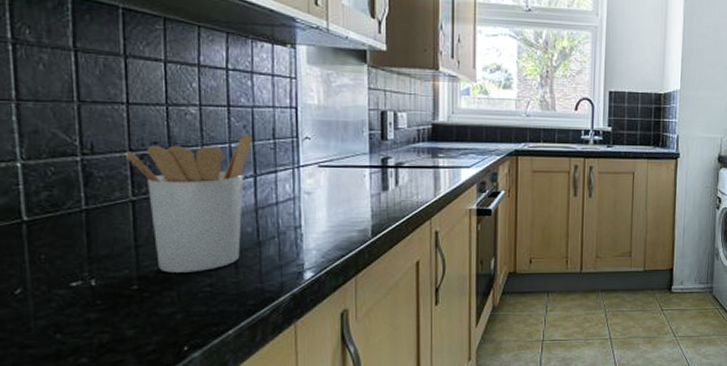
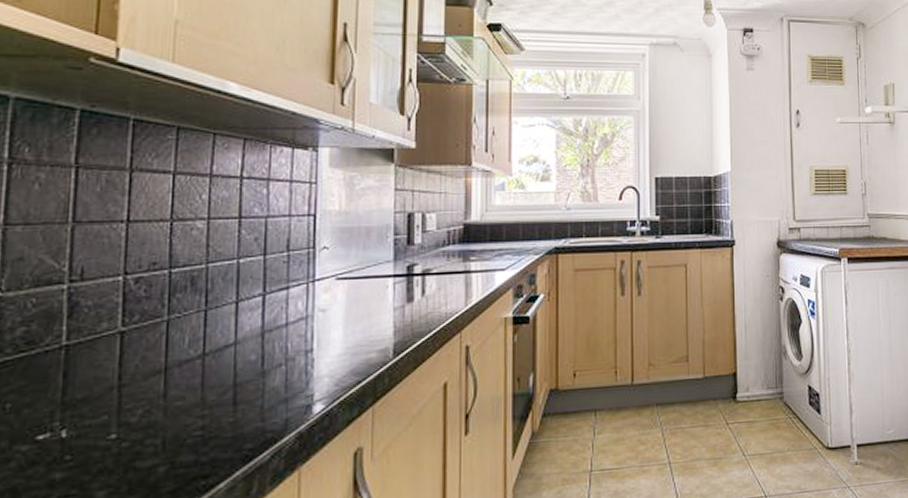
utensil holder: present [124,133,252,273] -> none [118,246,264,416]

